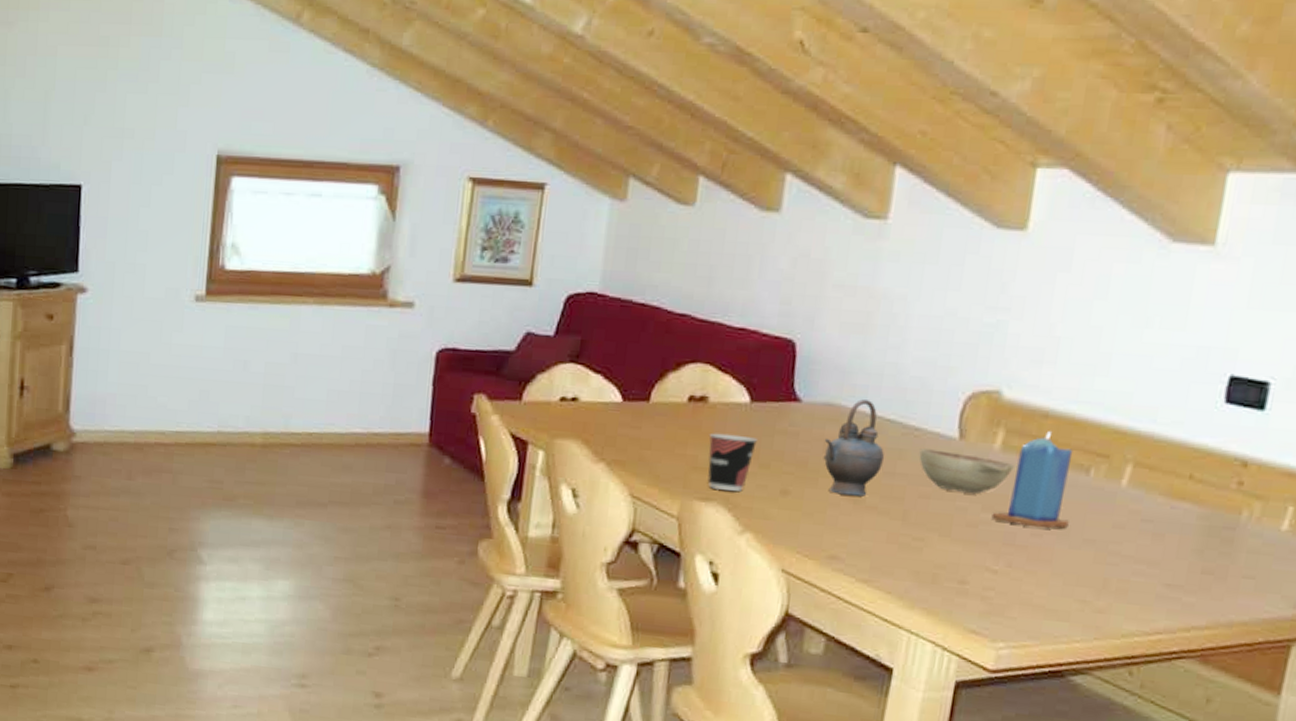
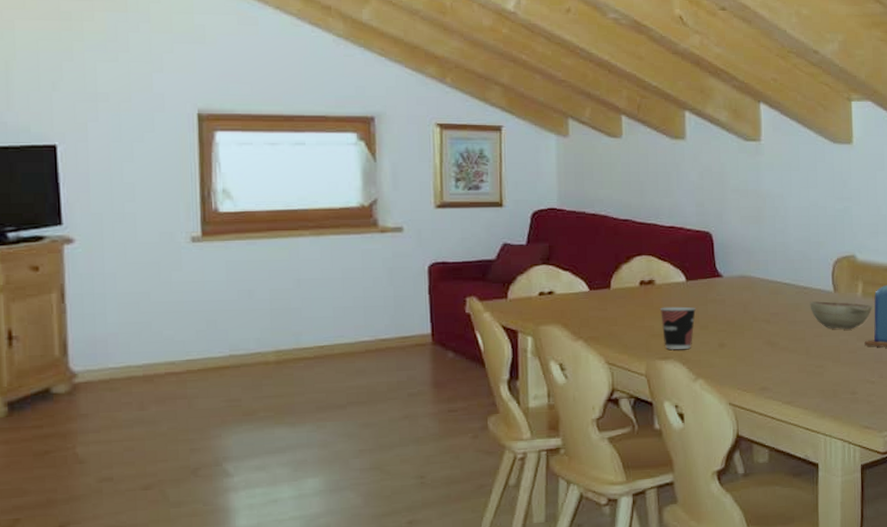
teapot: present [823,399,885,497] -> none [743,271,787,342]

